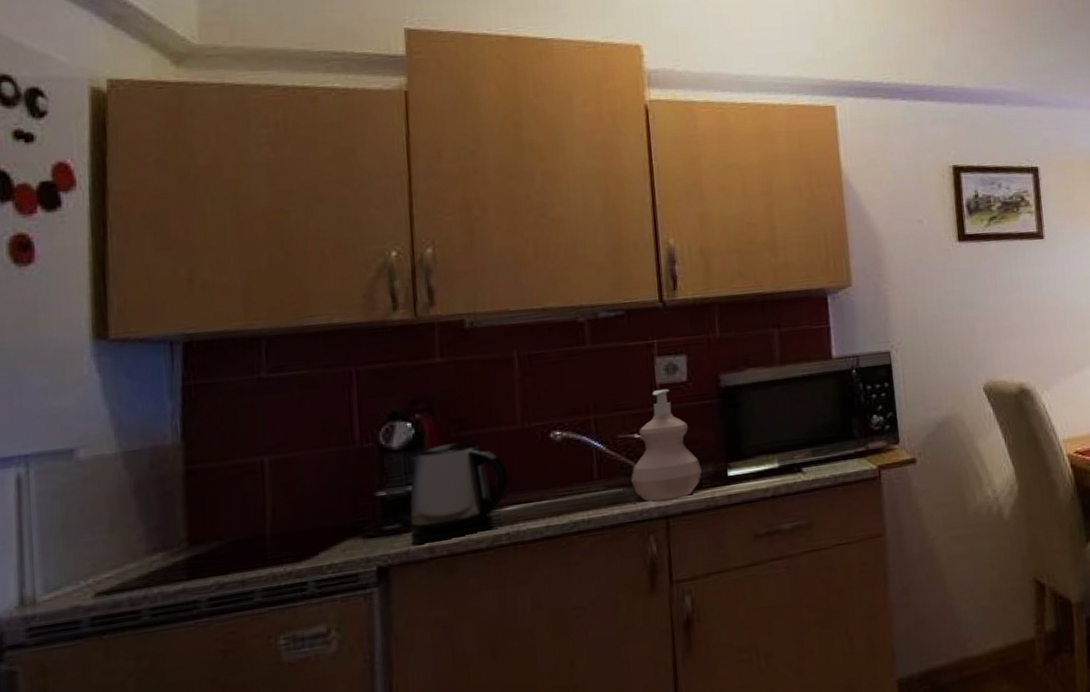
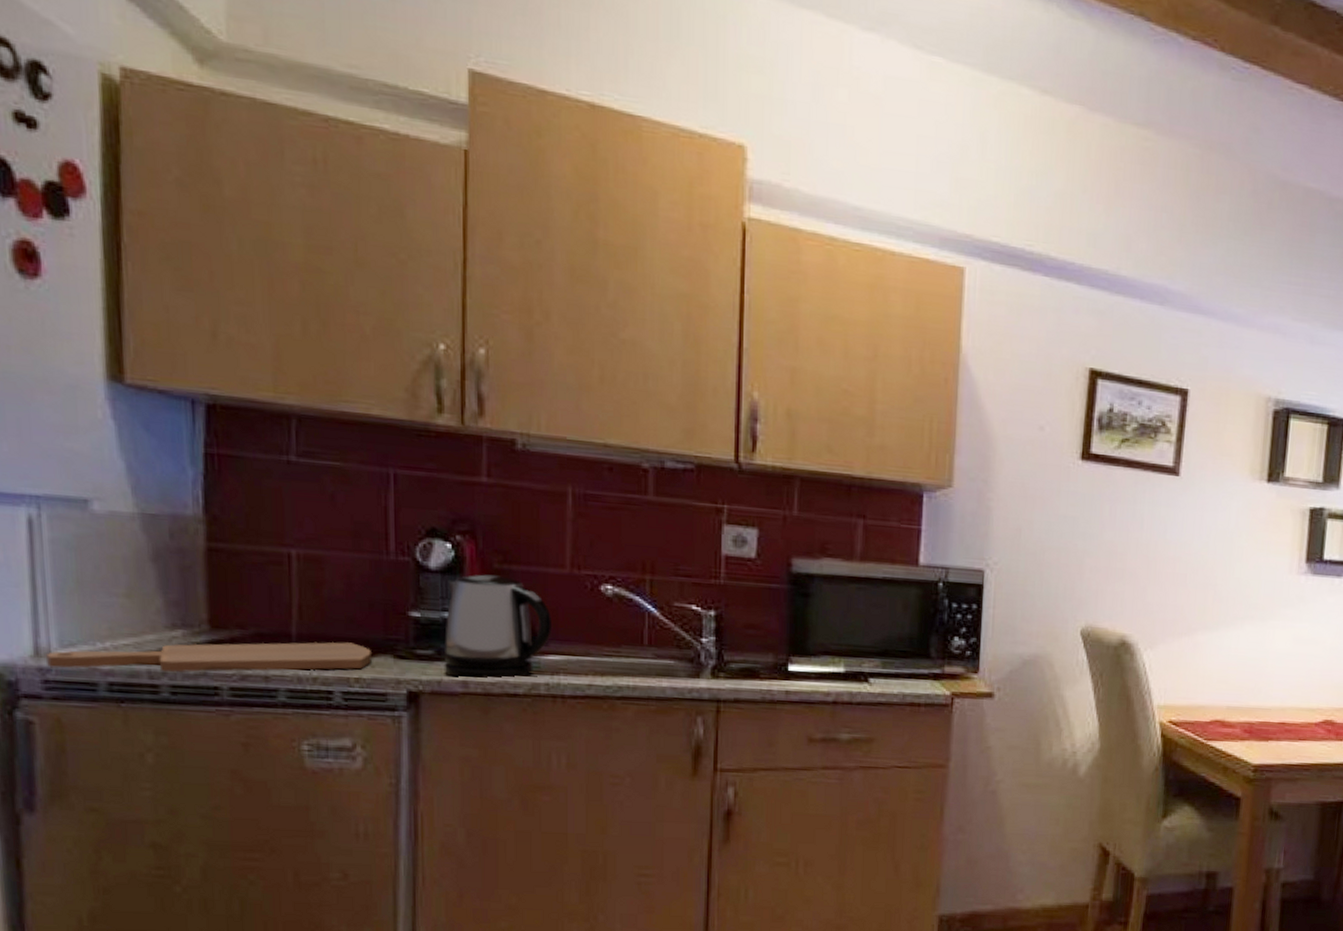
cutting board: none [31,532,342,615] -> present [46,641,371,673]
soap bottle: present [631,388,702,503] -> none [684,561,760,685]

